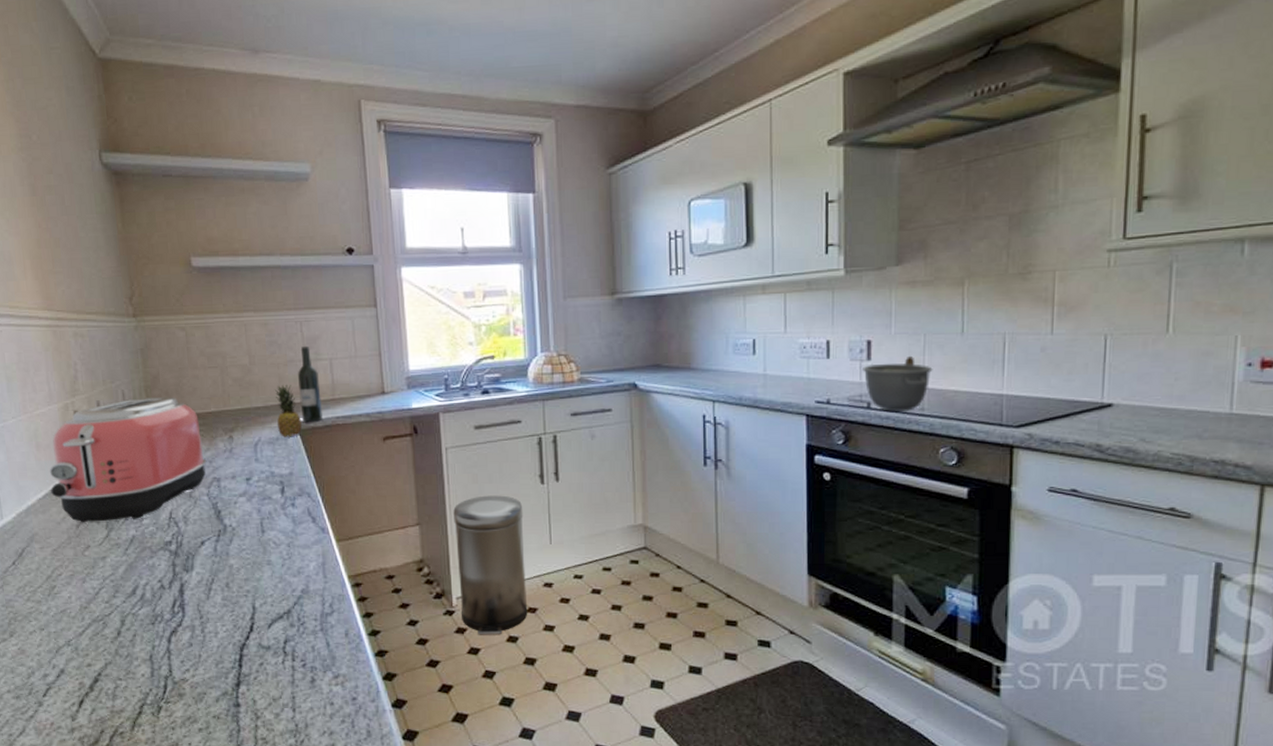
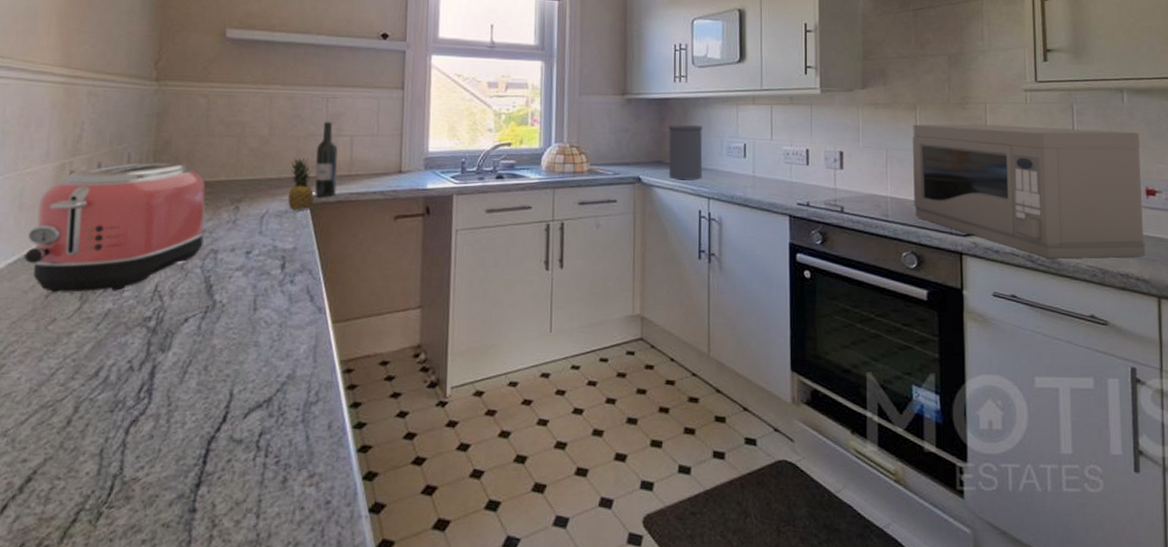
pedal bin: present [453,495,528,635] -> none [454,279,527,430]
canister: none [665,321,706,384] -> present [668,124,703,181]
cooking pot: present [863,355,933,411] -> none [836,167,894,217]
microwave: none [956,292,1260,447] -> present [912,124,1146,259]

